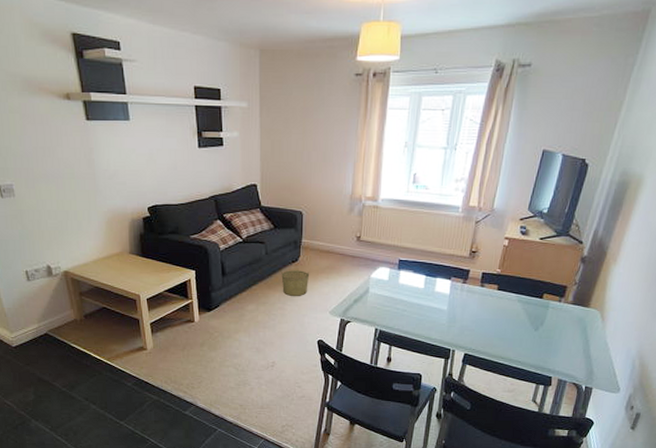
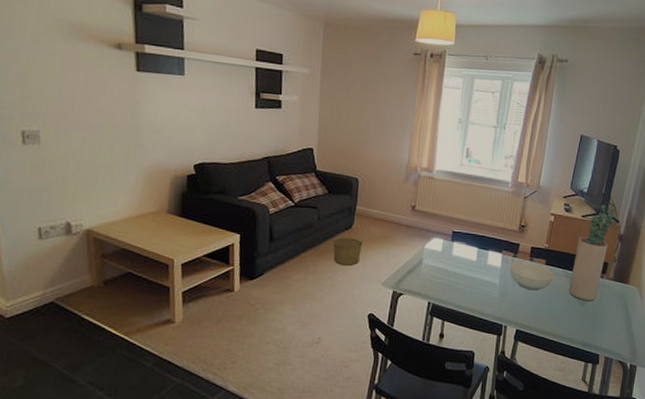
bowl: none [458,287,507,316] -> present [509,261,554,291]
vase: none [521,220,578,326] -> present [568,200,615,302]

